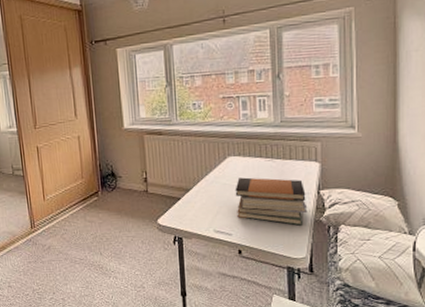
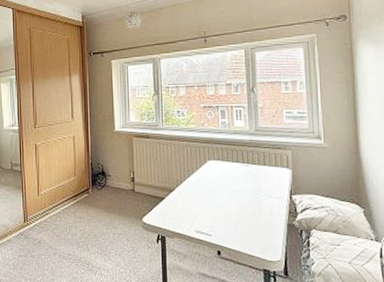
book stack: present [235,177,308,226] -> none [214,180,281,229]

